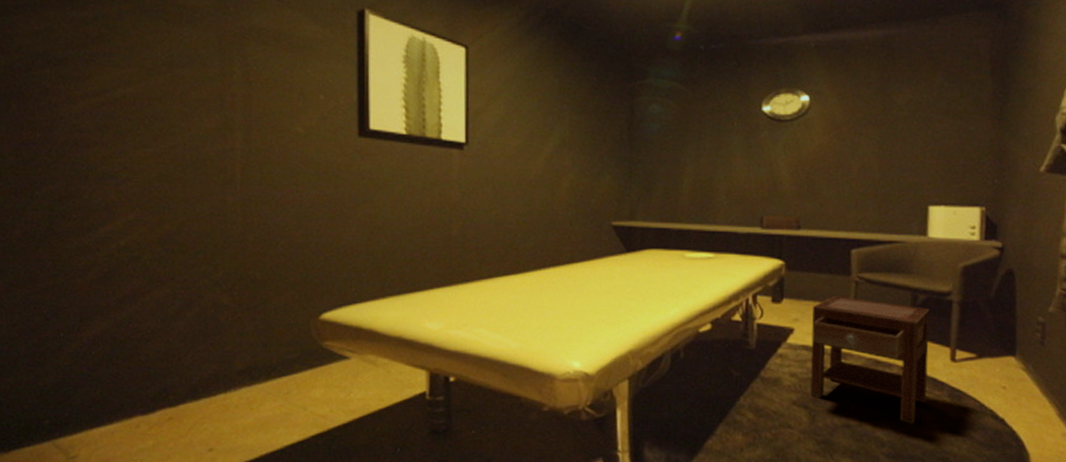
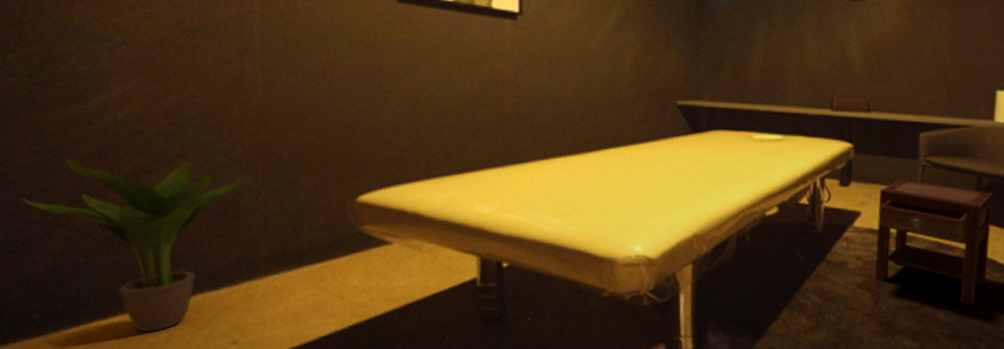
potted plant: none [39,282,224,438] -> present [21,159,245,332]

